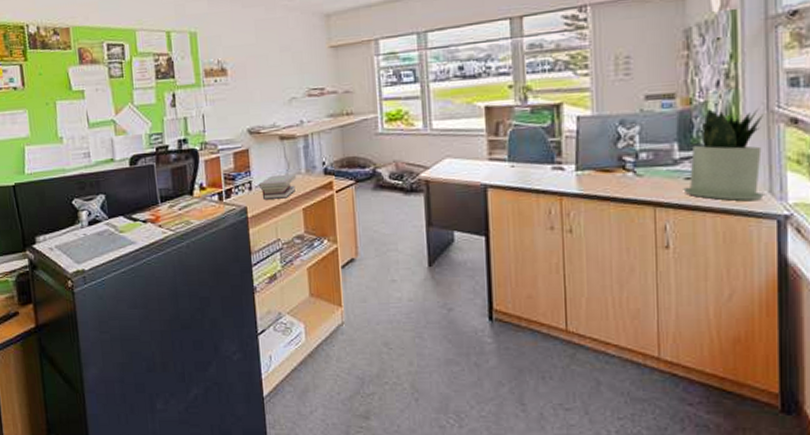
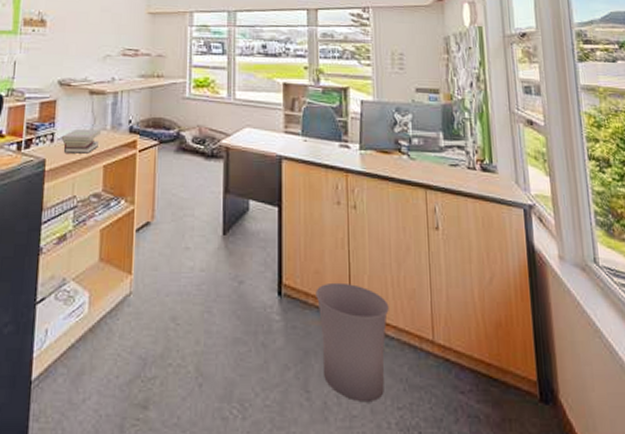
waste bin: none [529,305,609,412] -> present [316,282,389,401]
planter: present [683,109,766,202] -> none [448,105,513,190]

